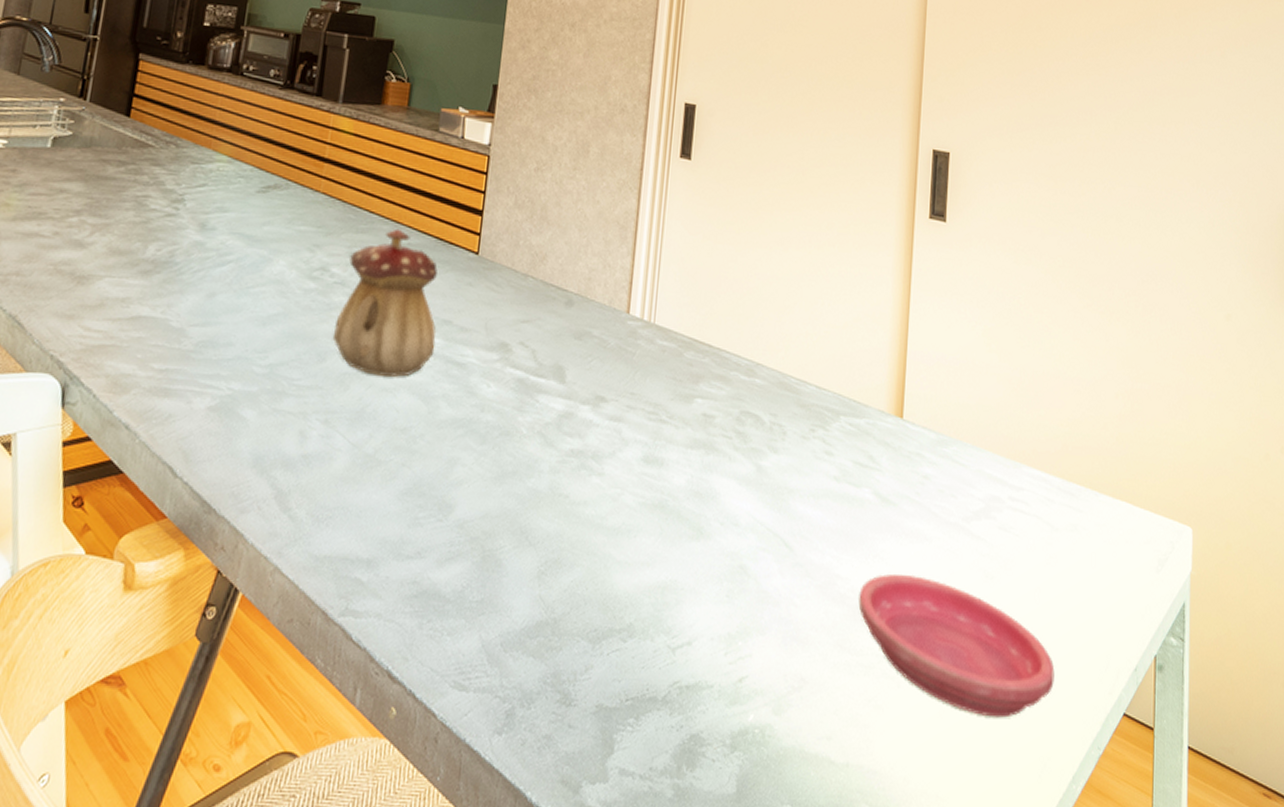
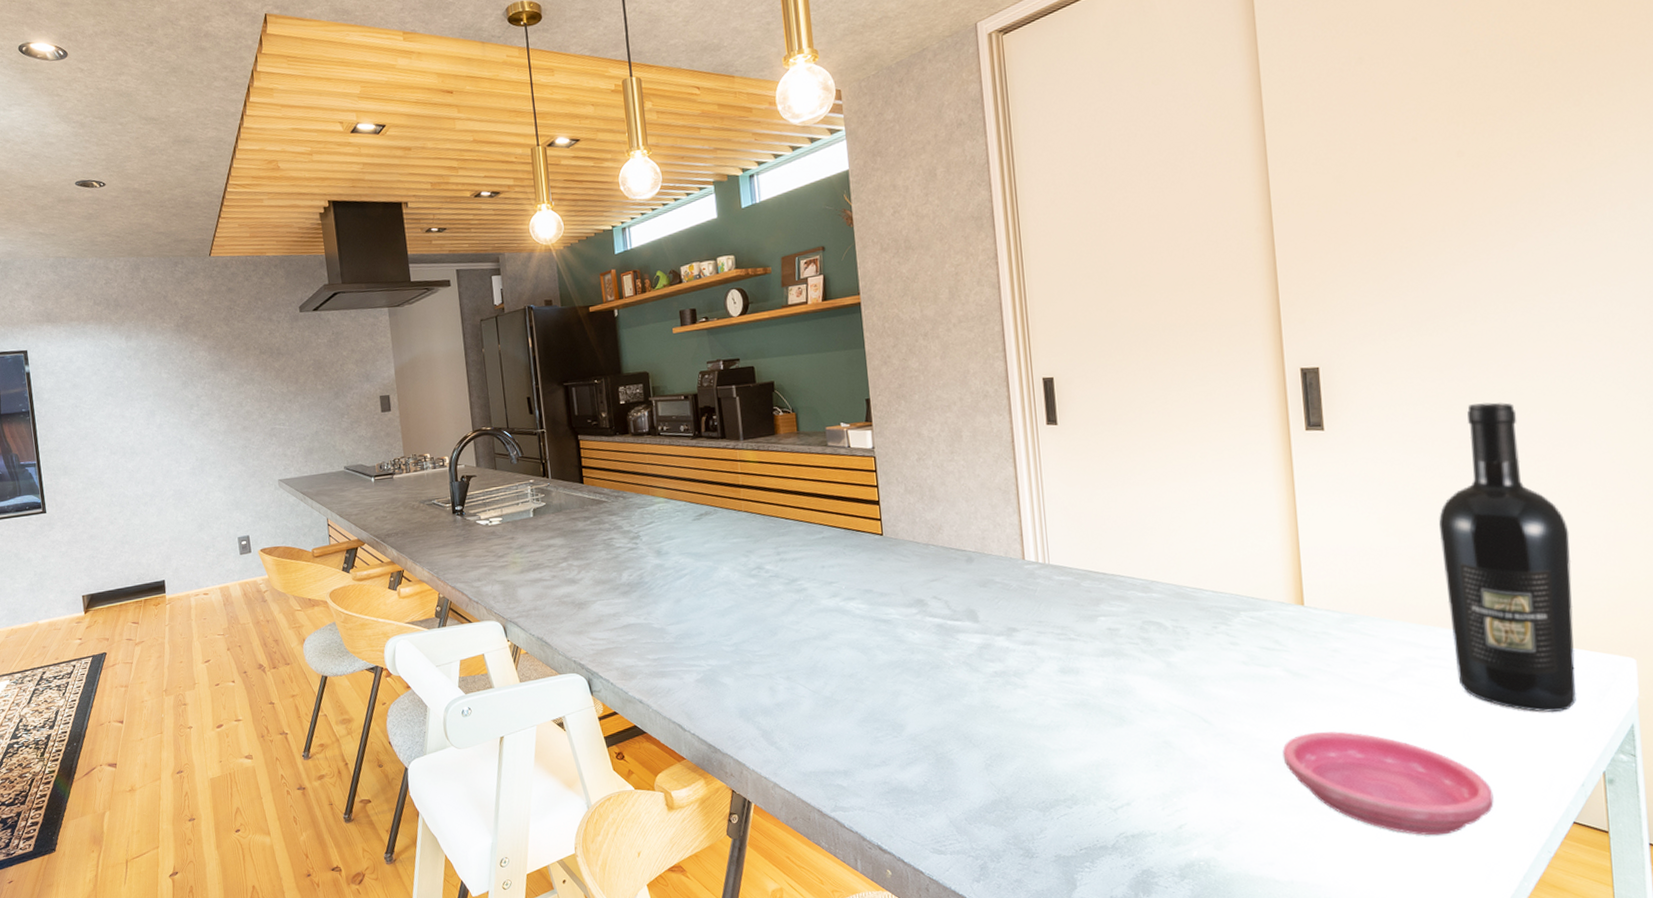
teapot: present [332,228,438,377] -> none [778,527,863,639]
wine bottle: none [1035,222,1148,581] -> present [1439,402,1577,713]

